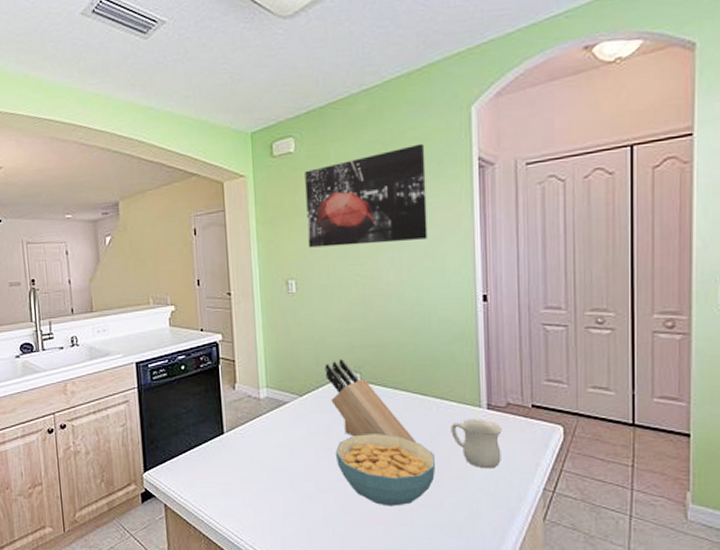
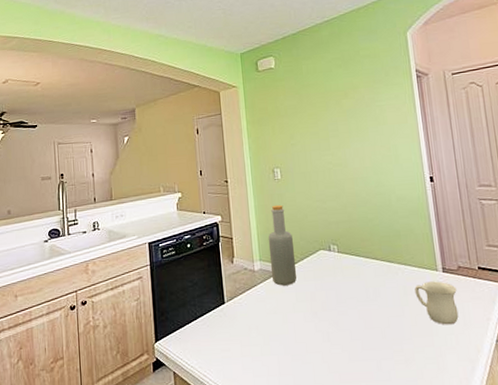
bottle: none [277,323,310,417] -> present [268,204,298,286]
wall art: present [305,143,428,248] -> none [284,60,383,142]
knife block: present [325,359,417,443] -> none [307,234,388,305]
cereal bowl: present [335,432,435,506] -> none [320,297,406,364]

